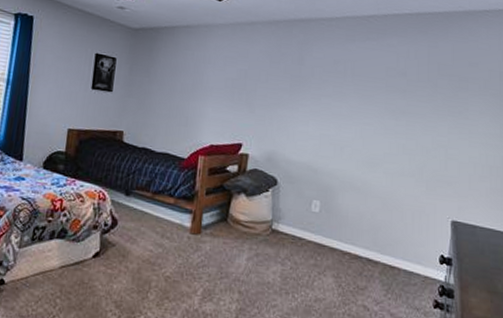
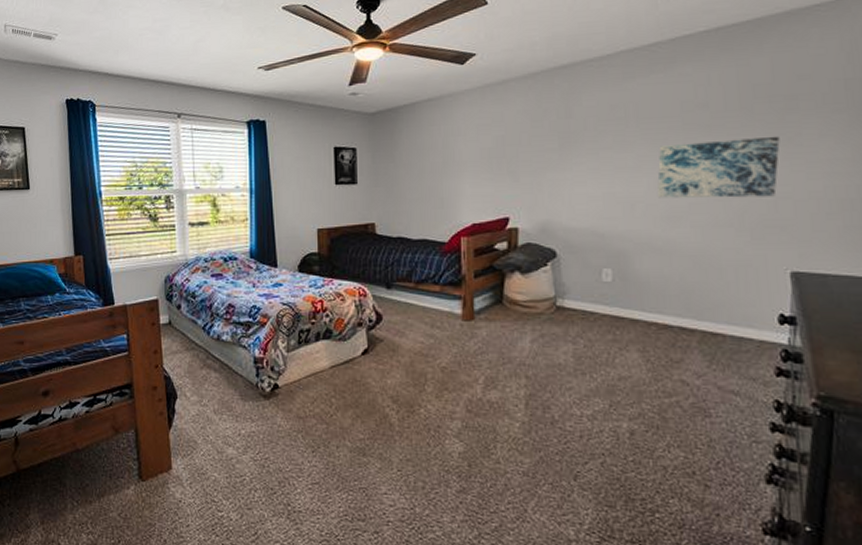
wall art: none [361,101,453,157] -> present [656,136,780,198]

